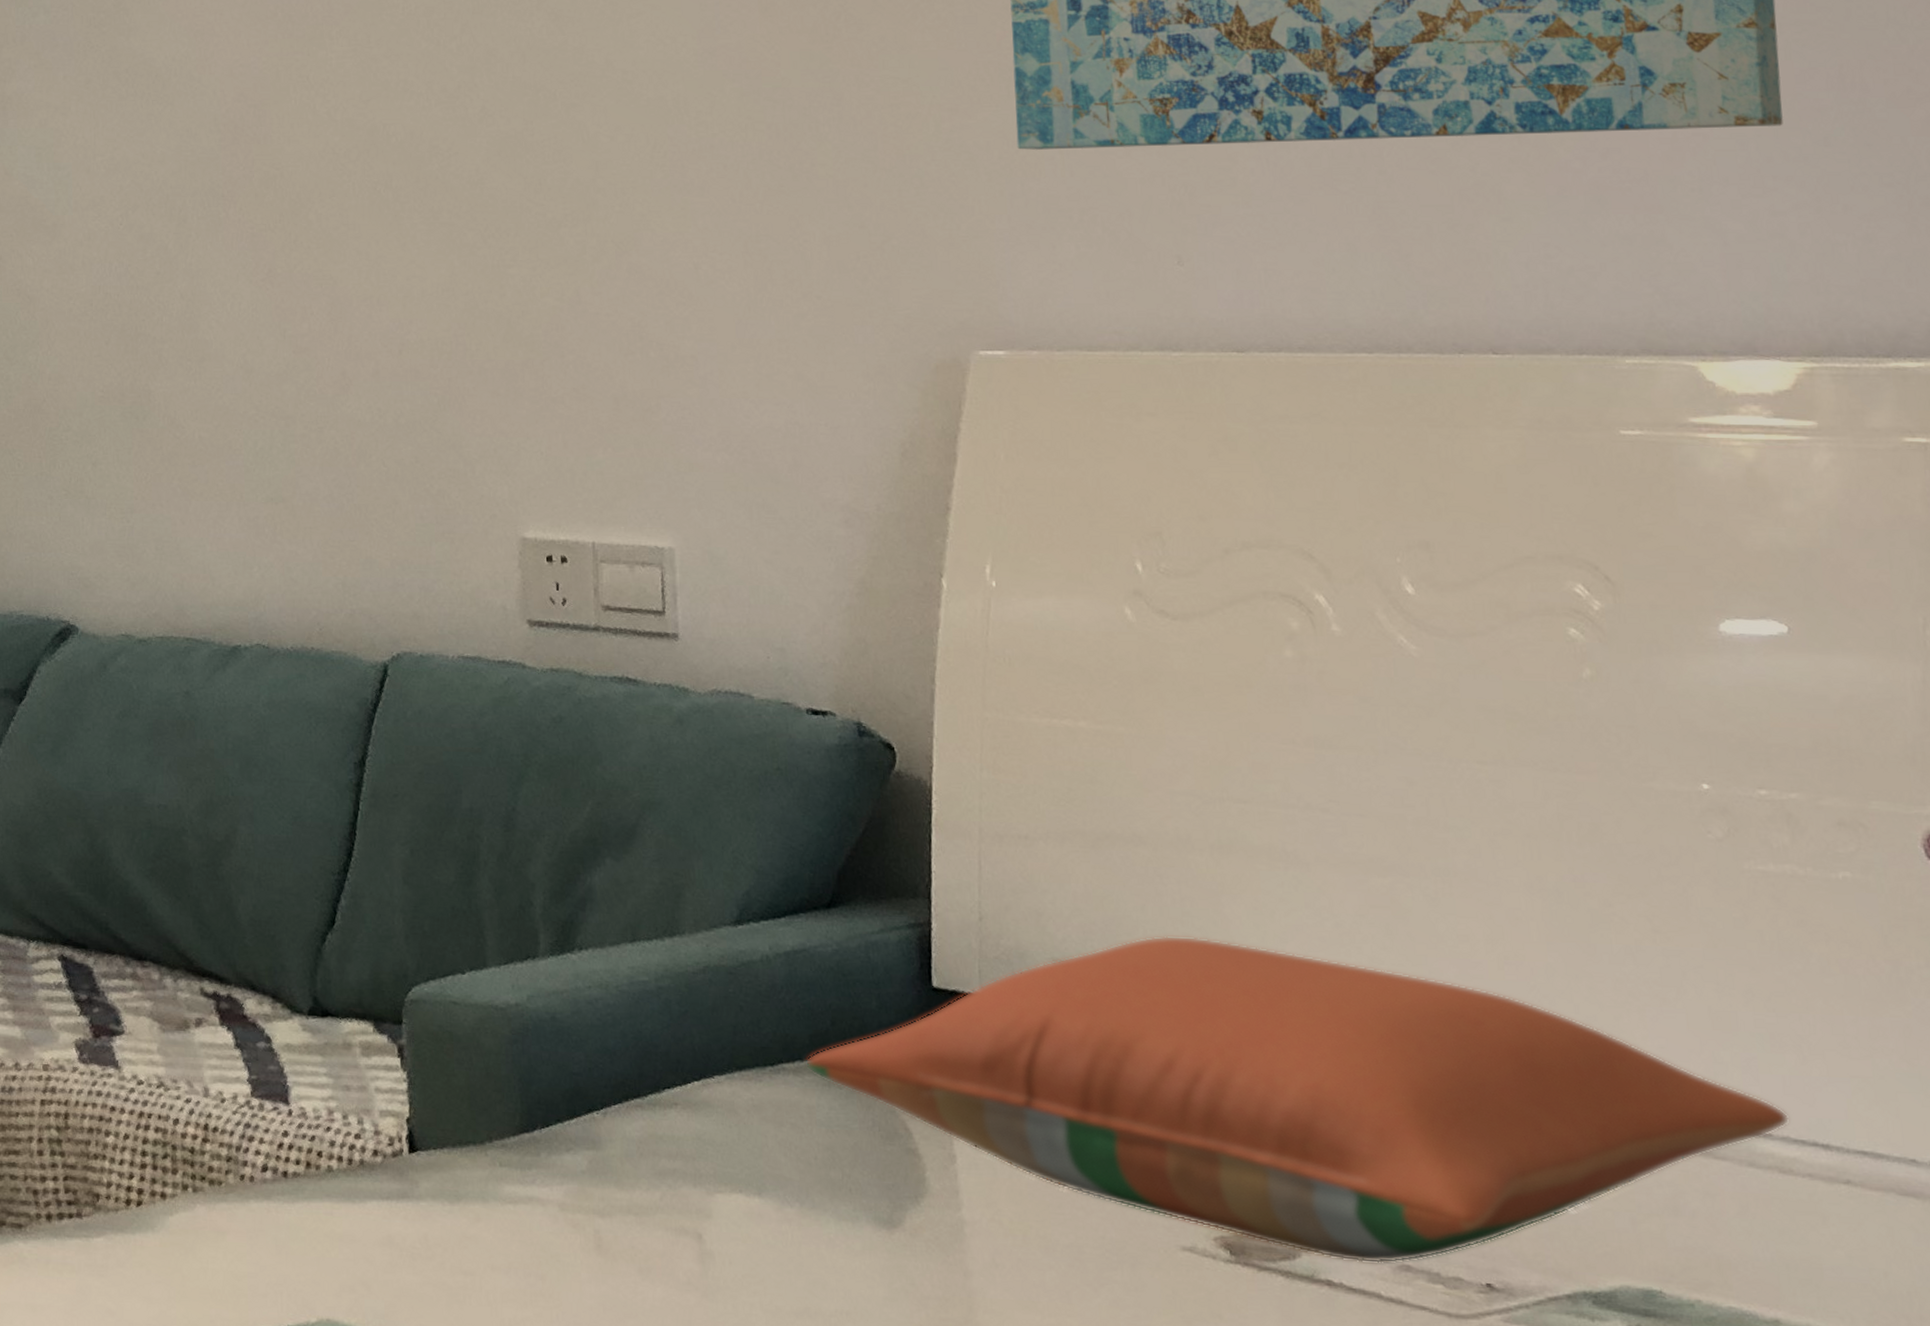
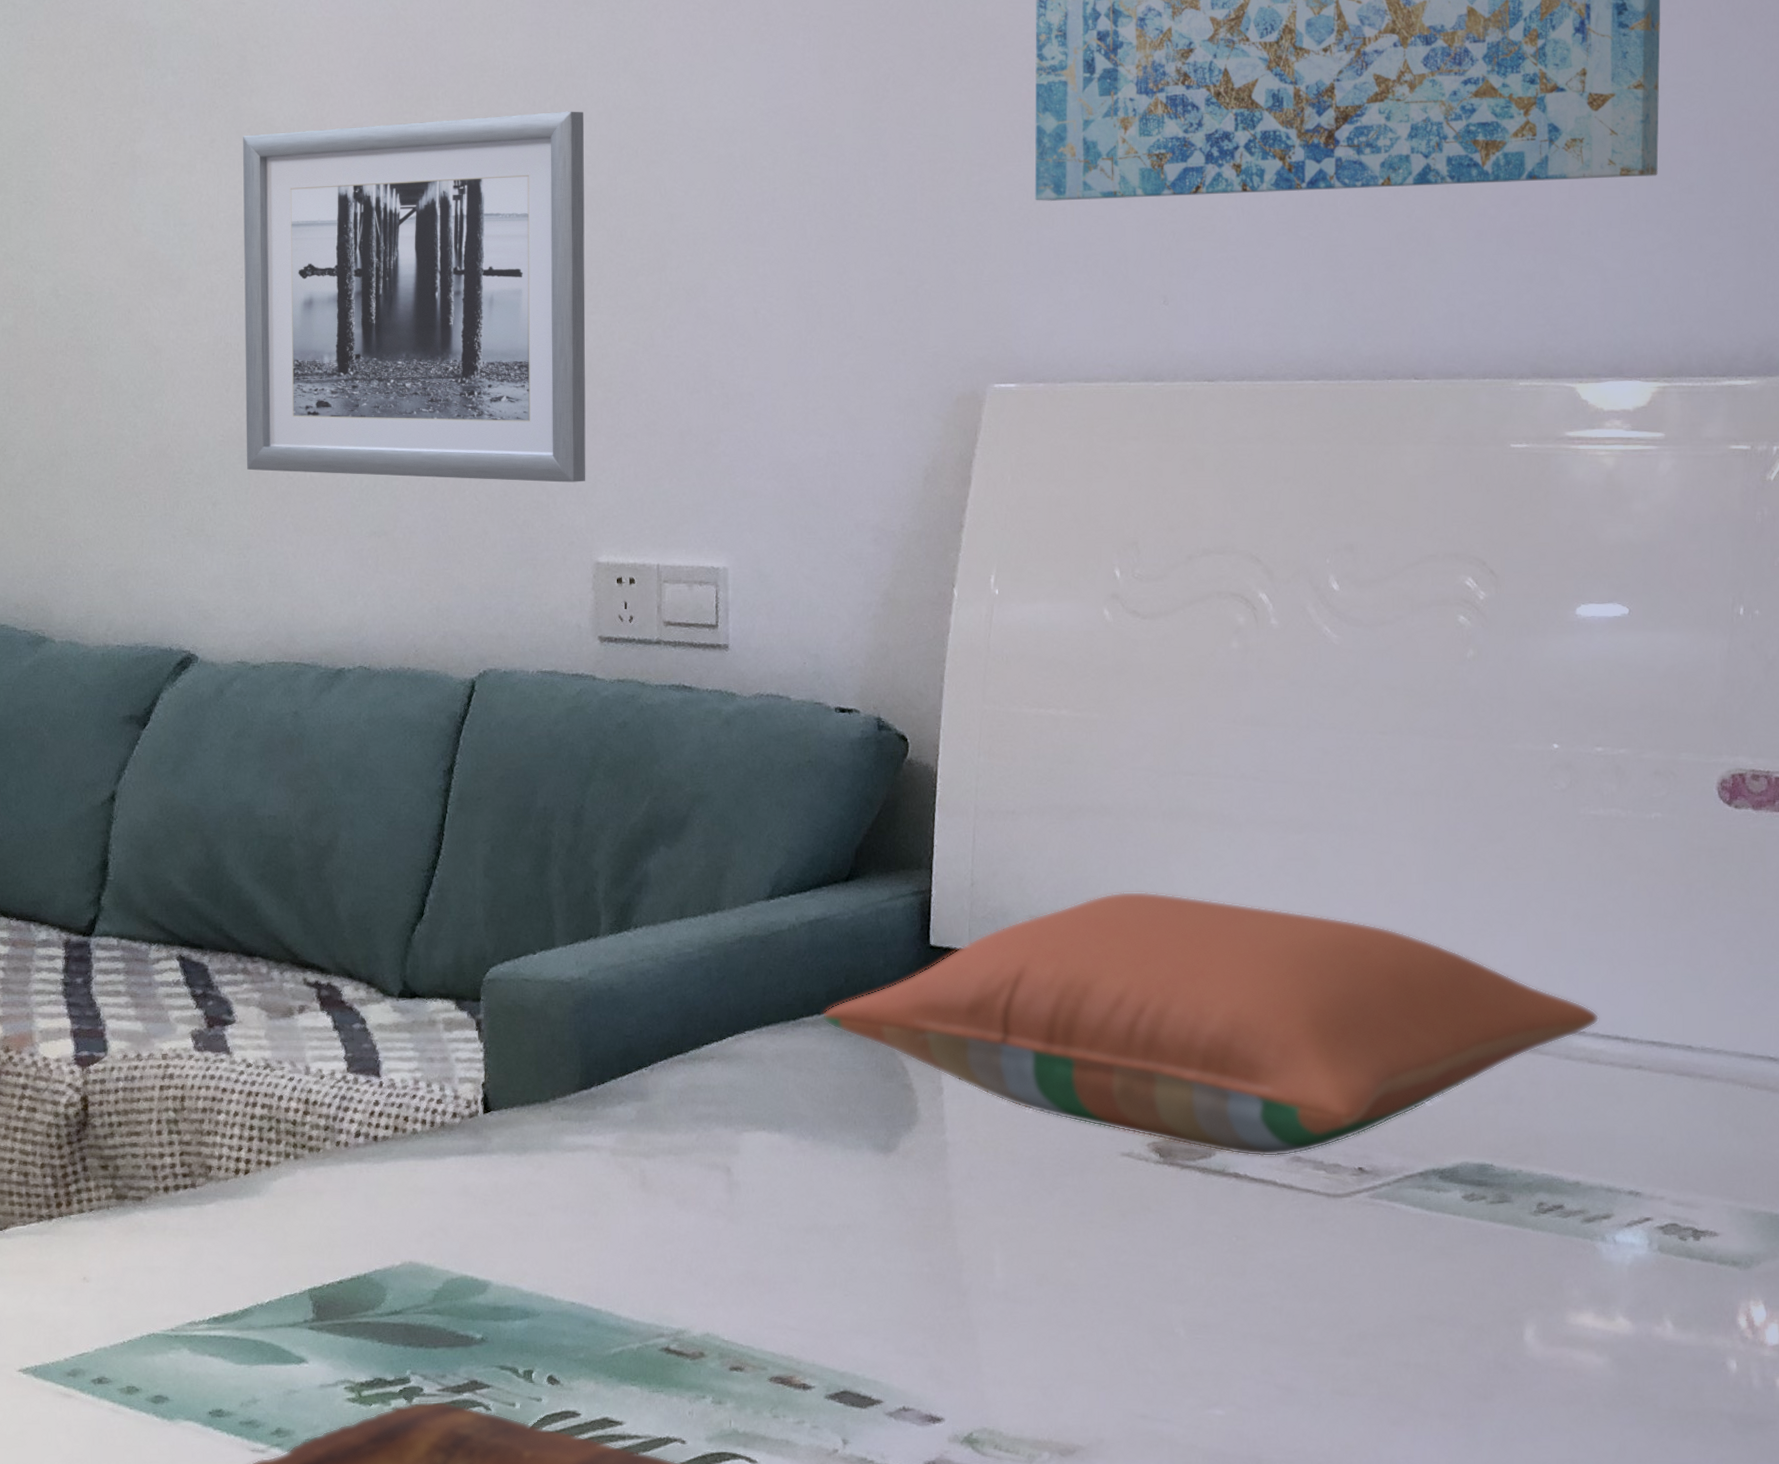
wall art: none [121,51,508,450] -> present [243,111,586,483]

